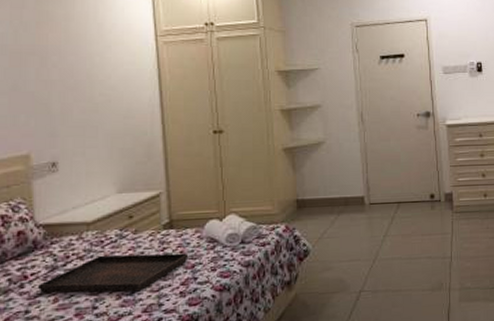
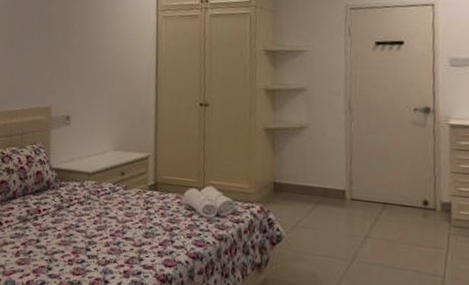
serving tray: present [37,253,189,293] -> none [47,203,169,243]

